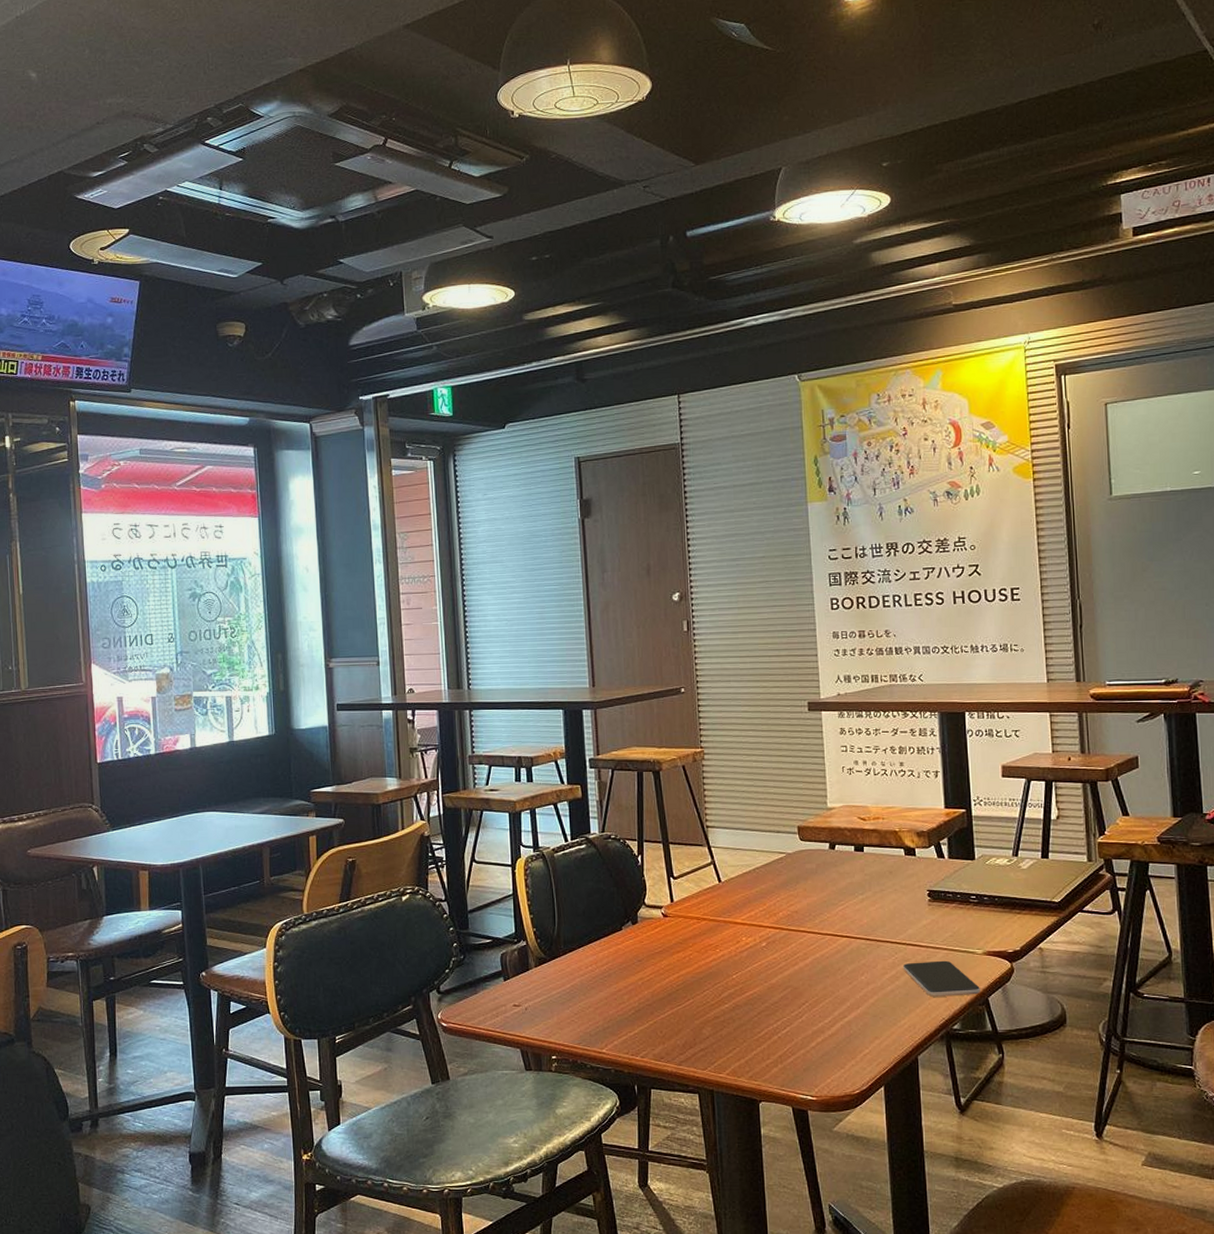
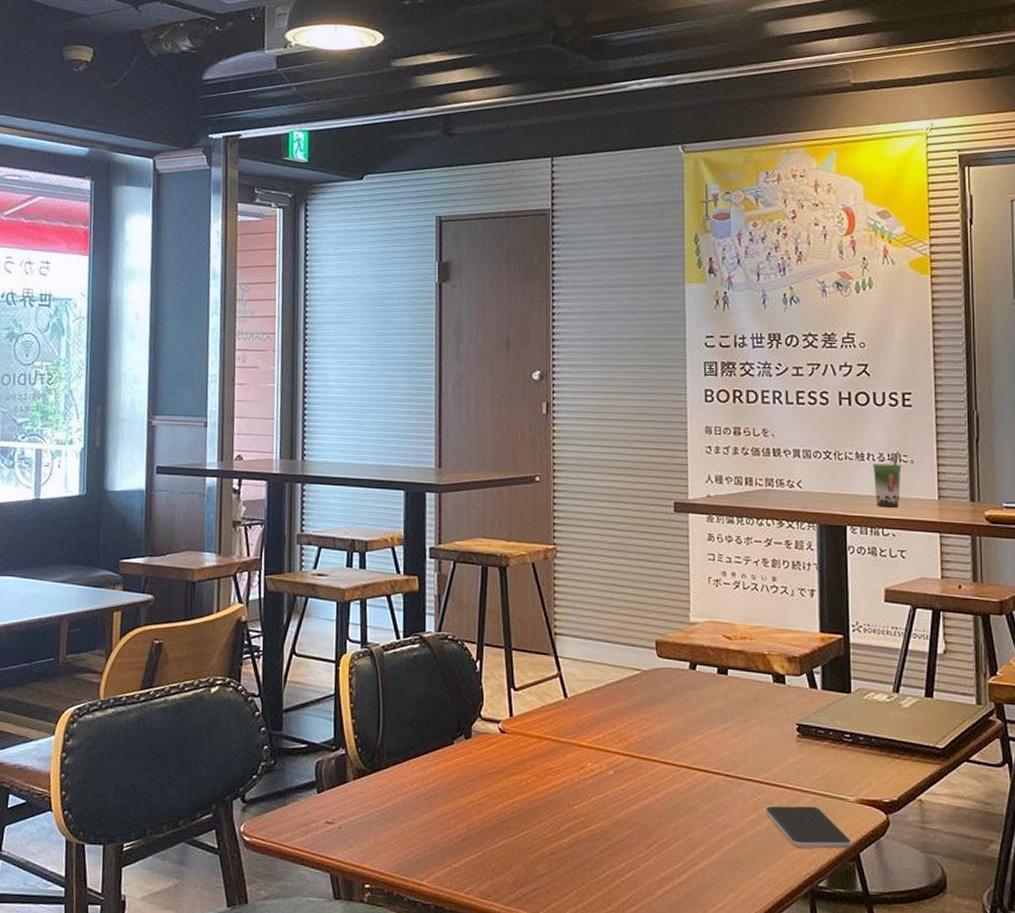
beverage cup: none [985,641,1013,693] -> present [872,451,902,508]

